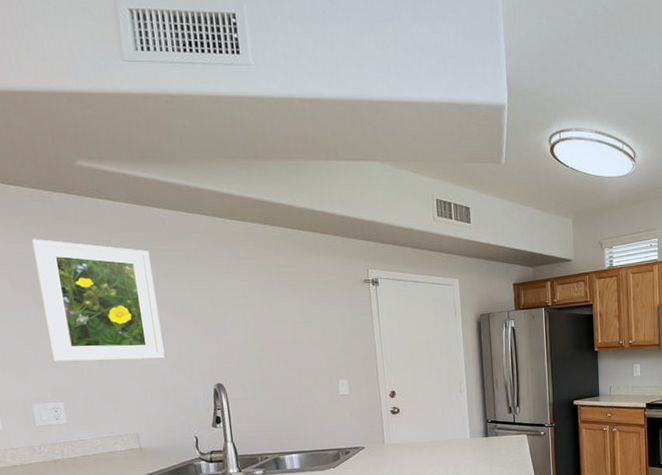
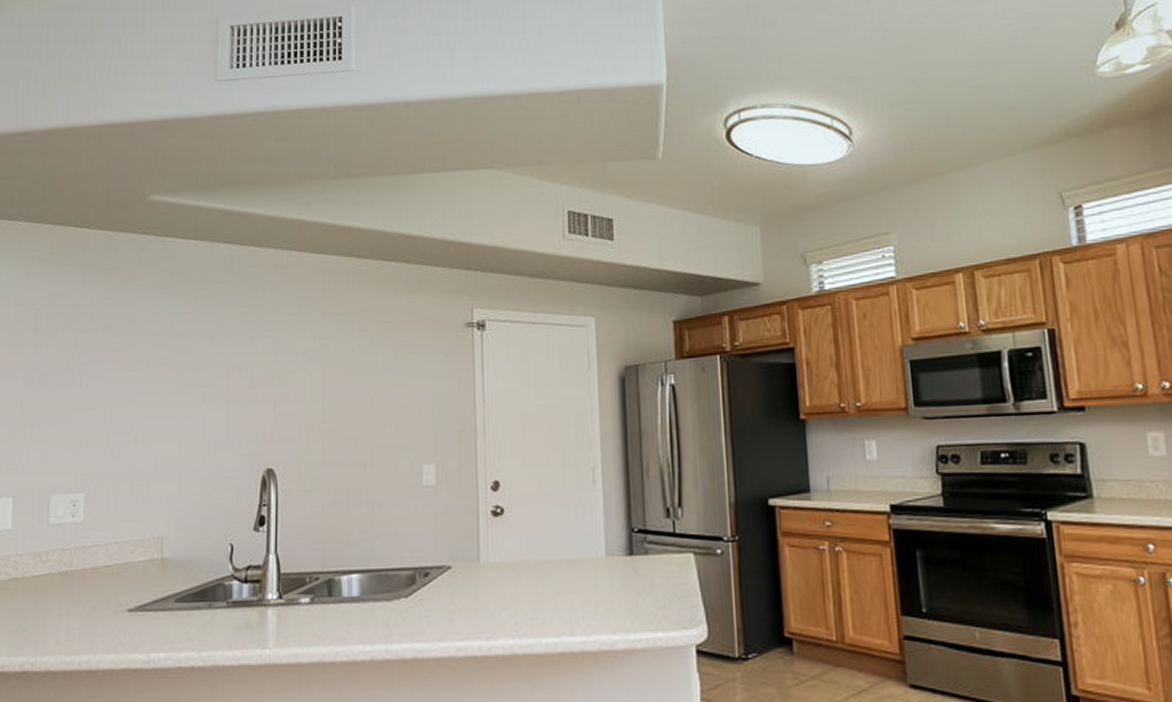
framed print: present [30,239,165,362] -> none [82,288,211,439]

